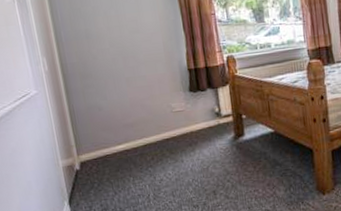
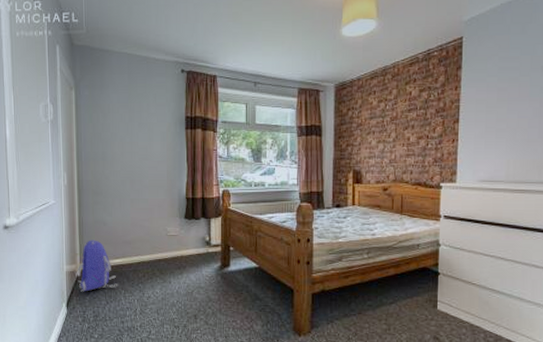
backpack: none [75,128,125,186] -> present [78,240,118,292]

